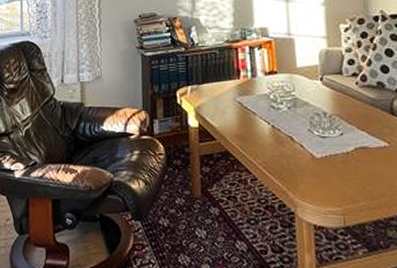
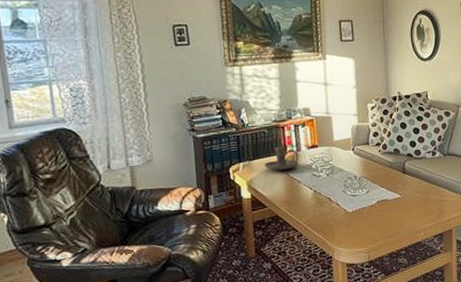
candle holder: none [214,70,254,98] -> present [264,146,299,171]

